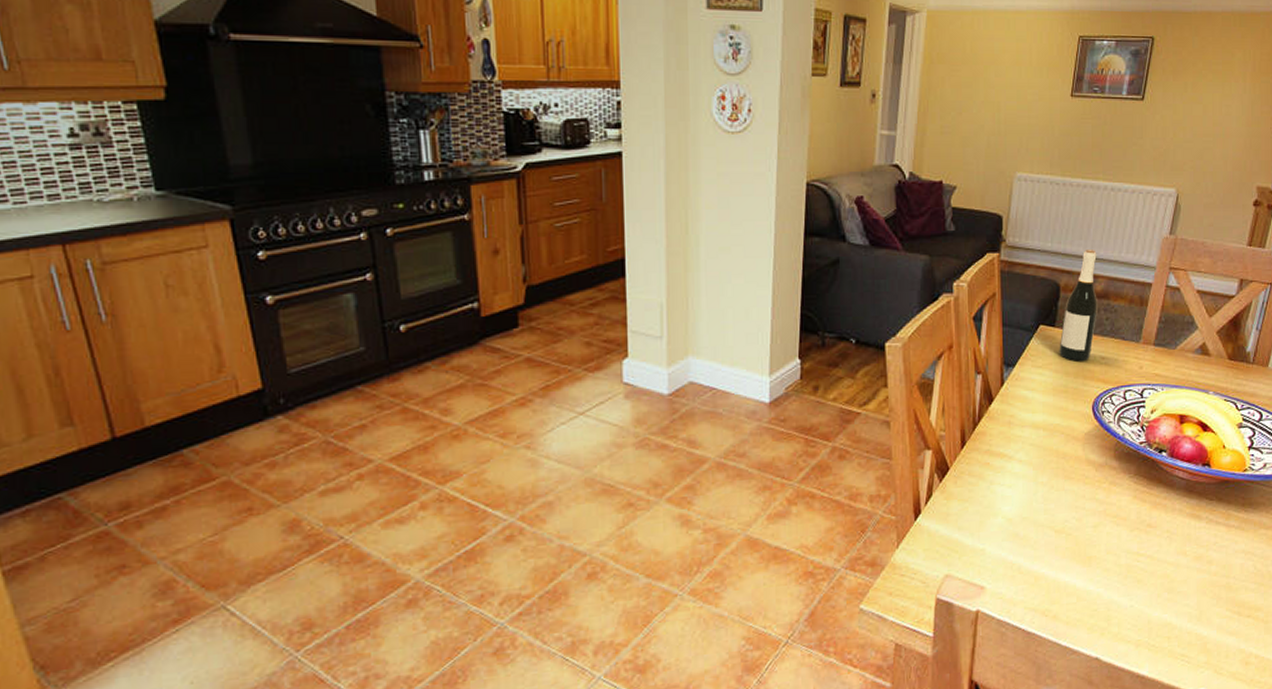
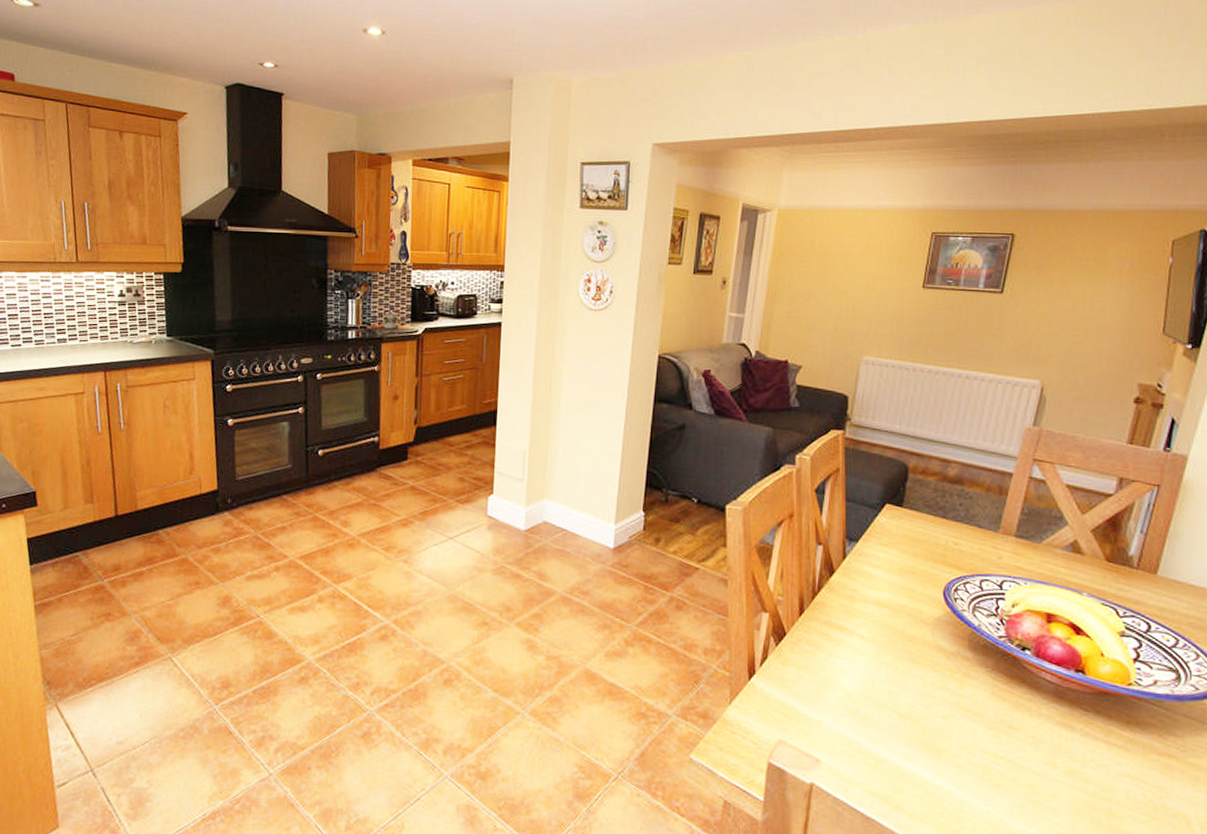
wine bottle: present [1059,248,1099,361] -> none [906,433,951,544]

